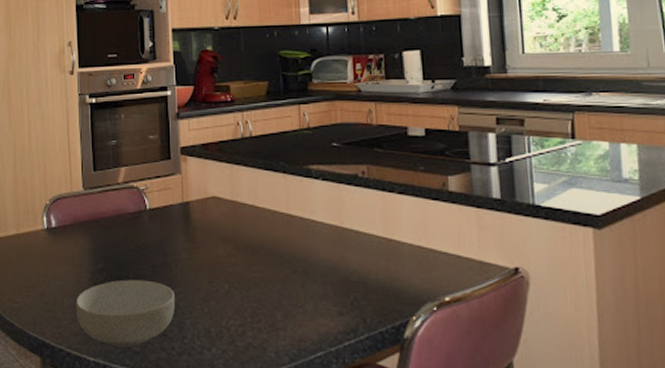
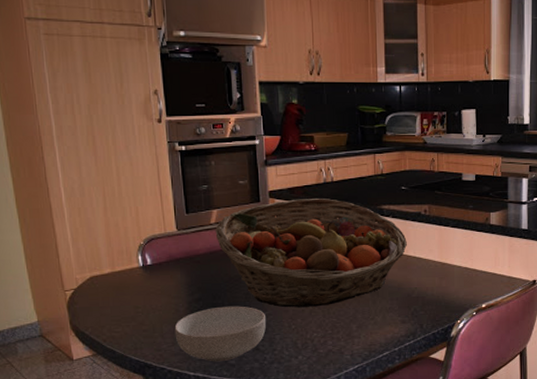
fruit basket: none [122,156,342,287] -> present [215,198,407,308]

